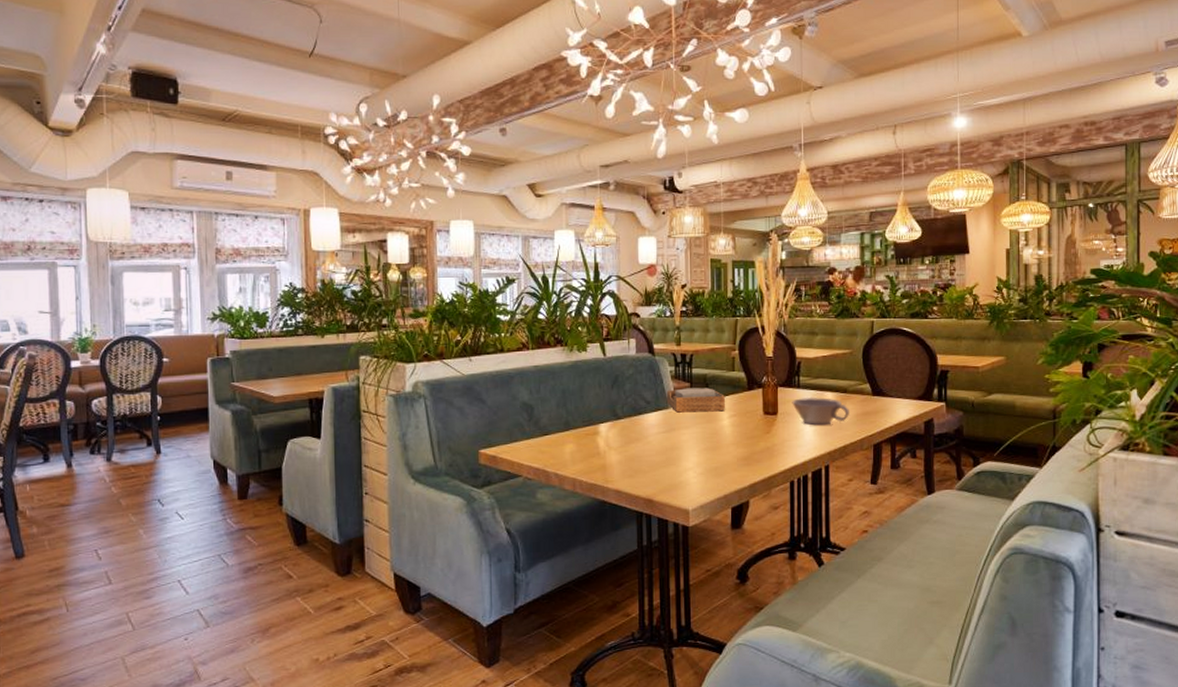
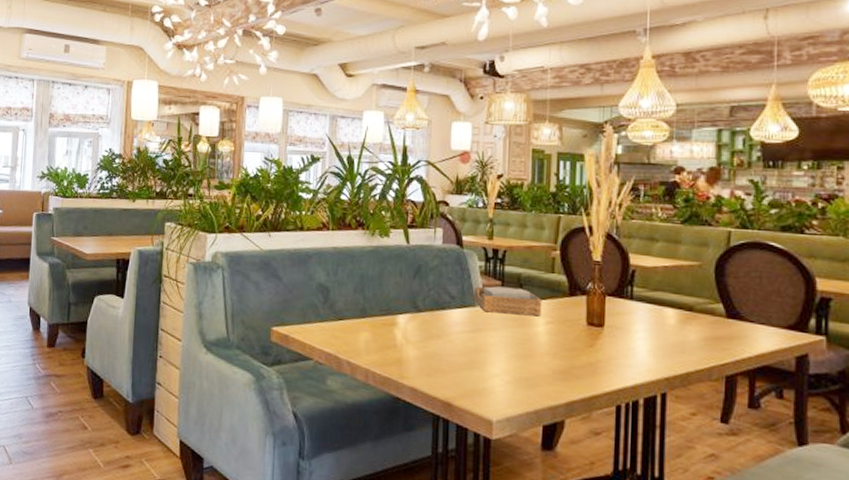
cup: present [792,397,850,426] -> none [622,311,697,346]

